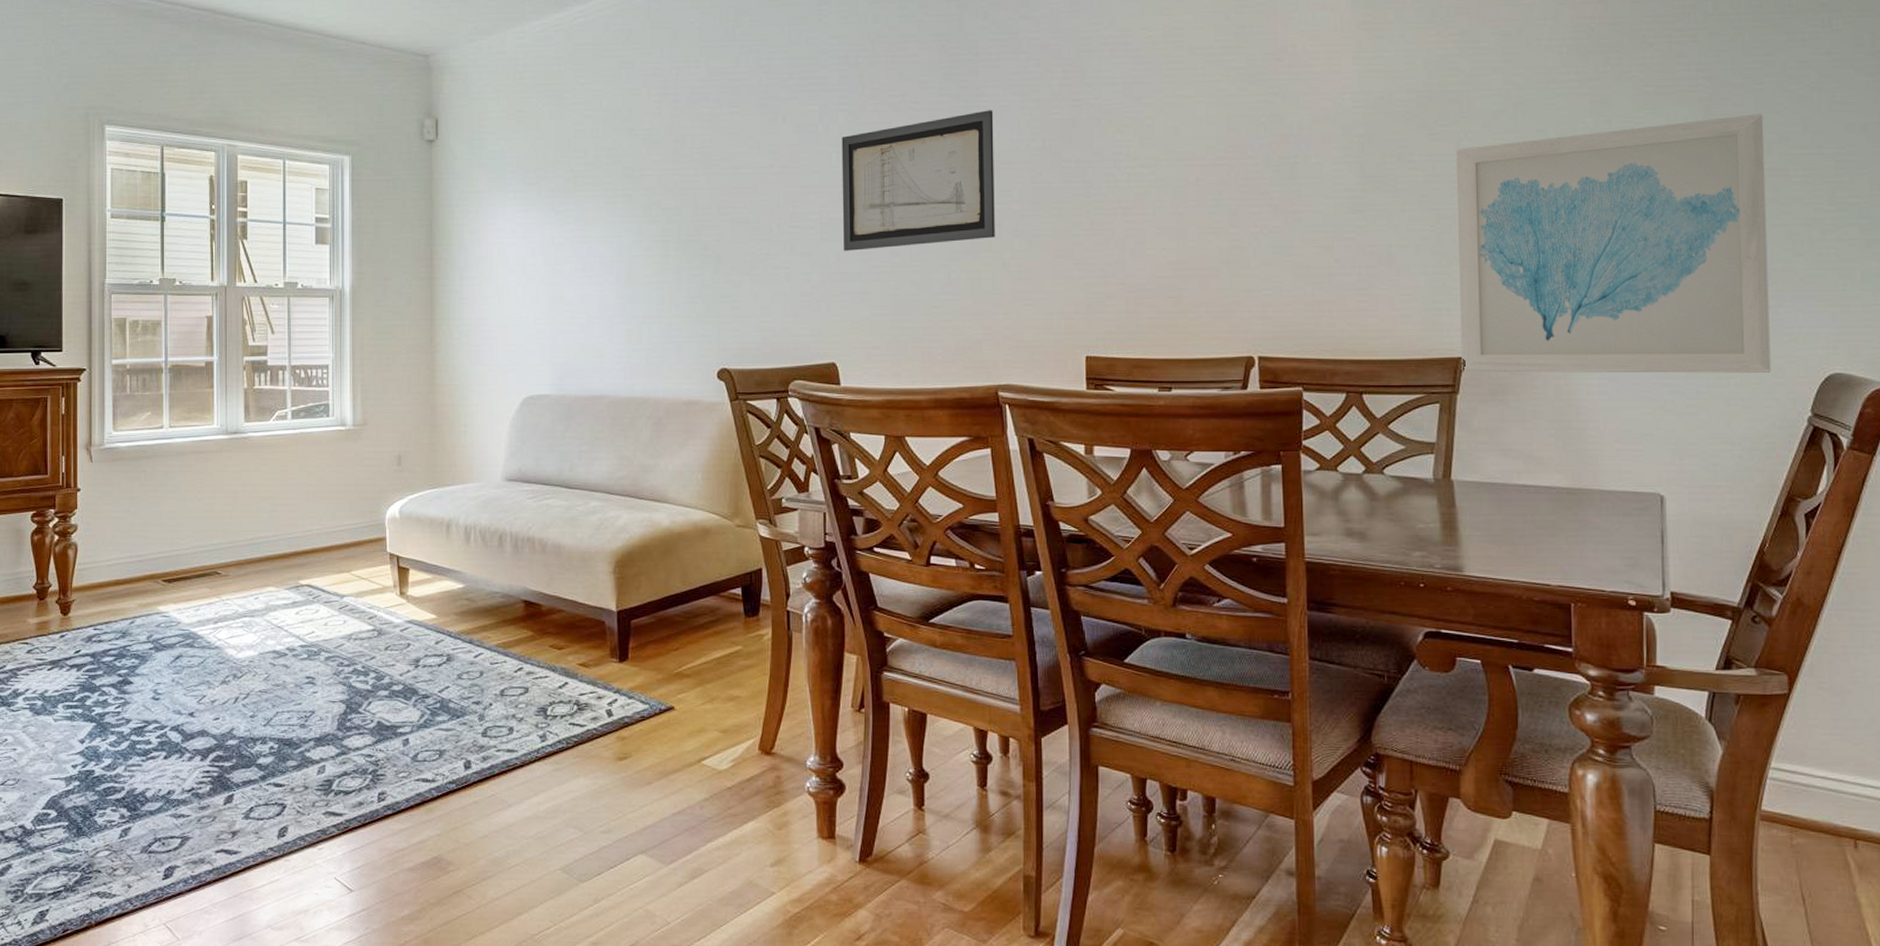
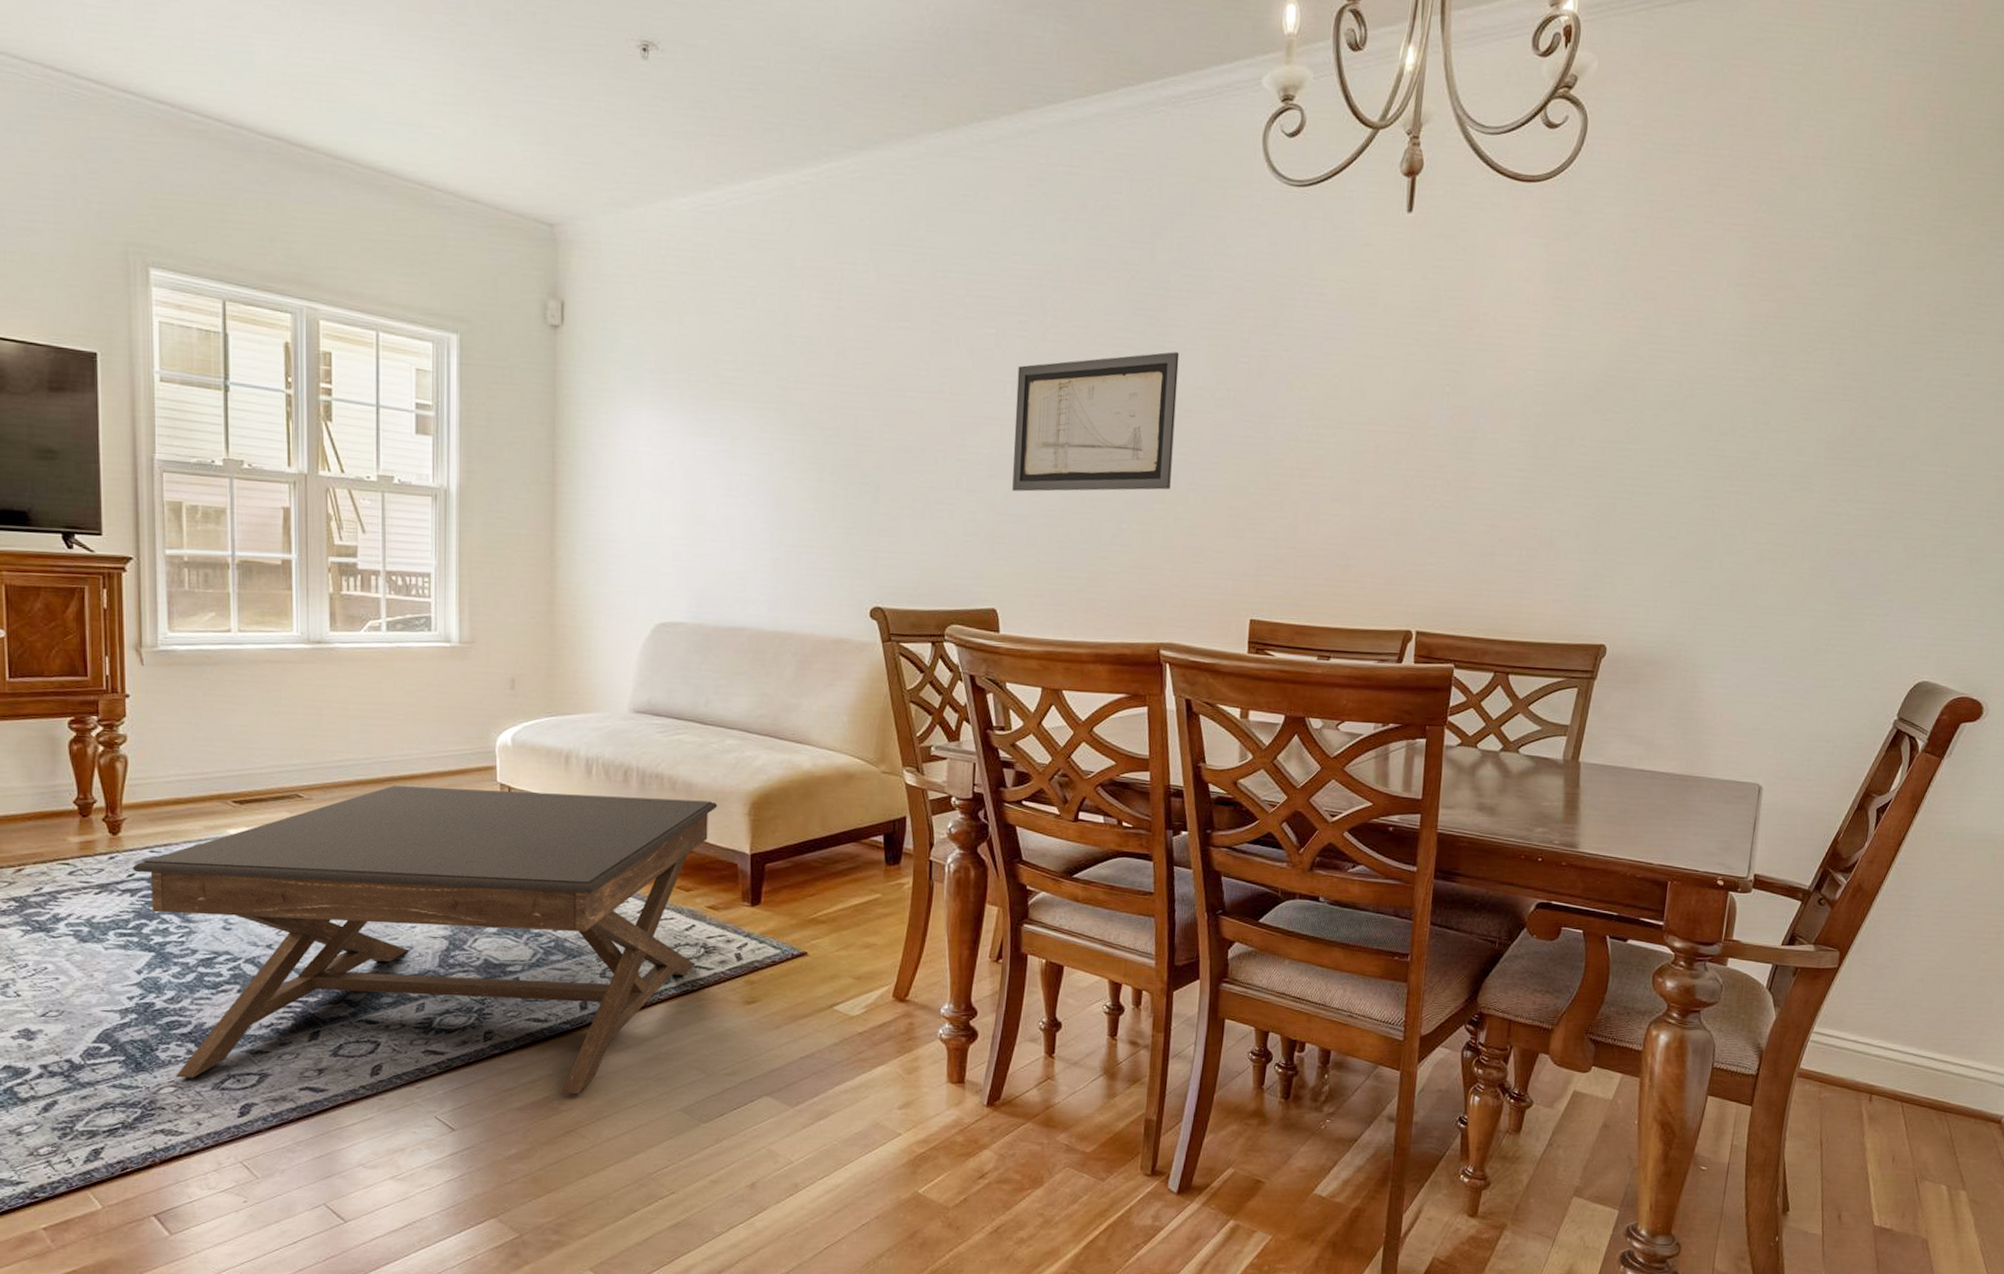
coffee table: none [79,560,585,855] -> present [133,786,718,1095]
wall art: present [1455,114,1771,373] -> none [1602,428,1903,677]

